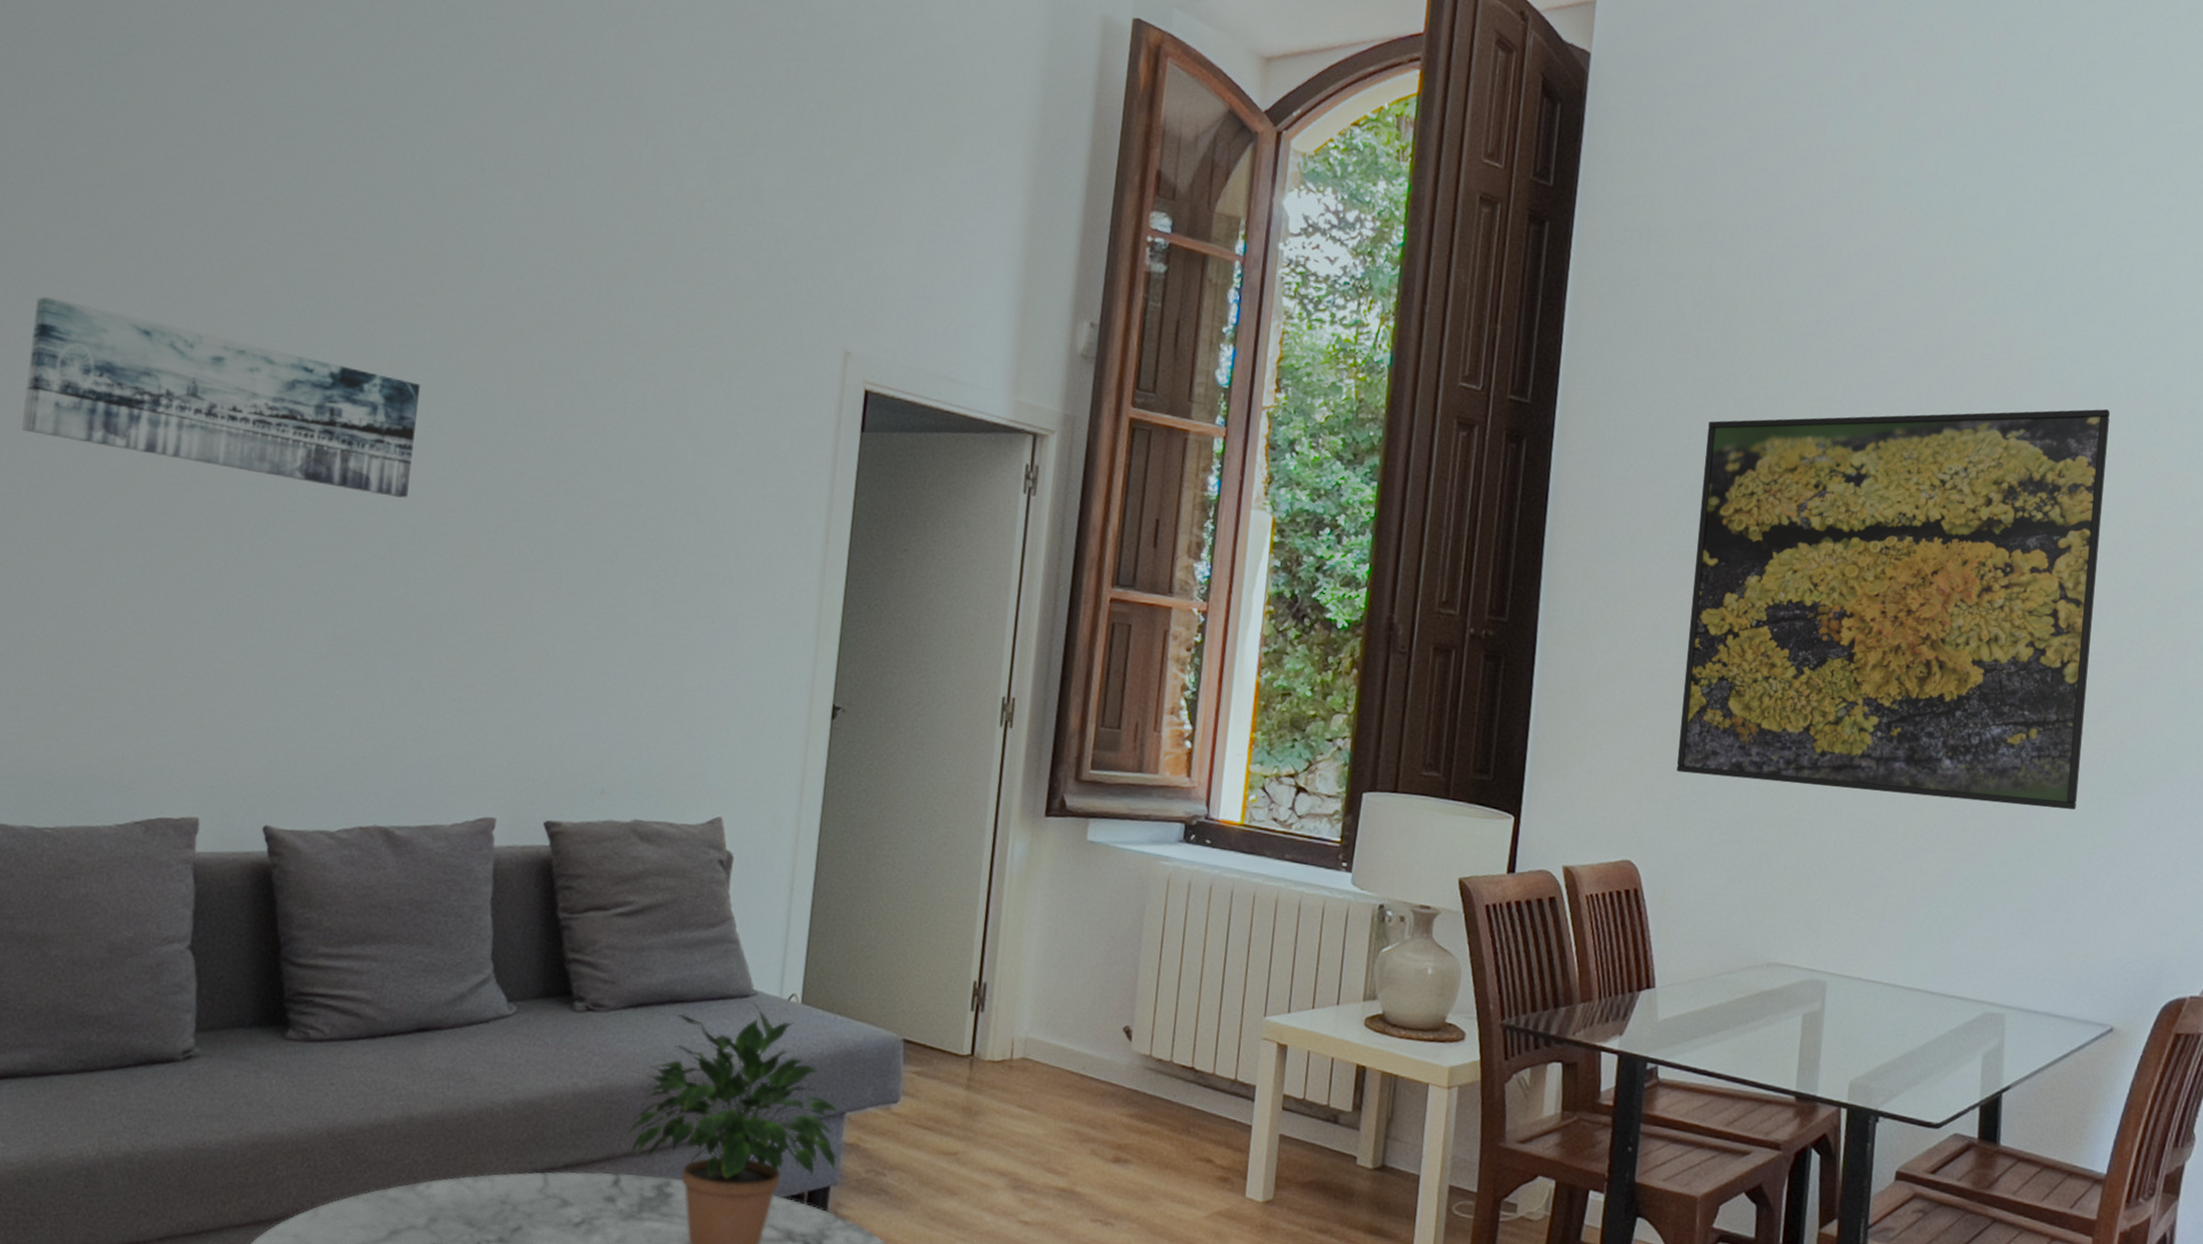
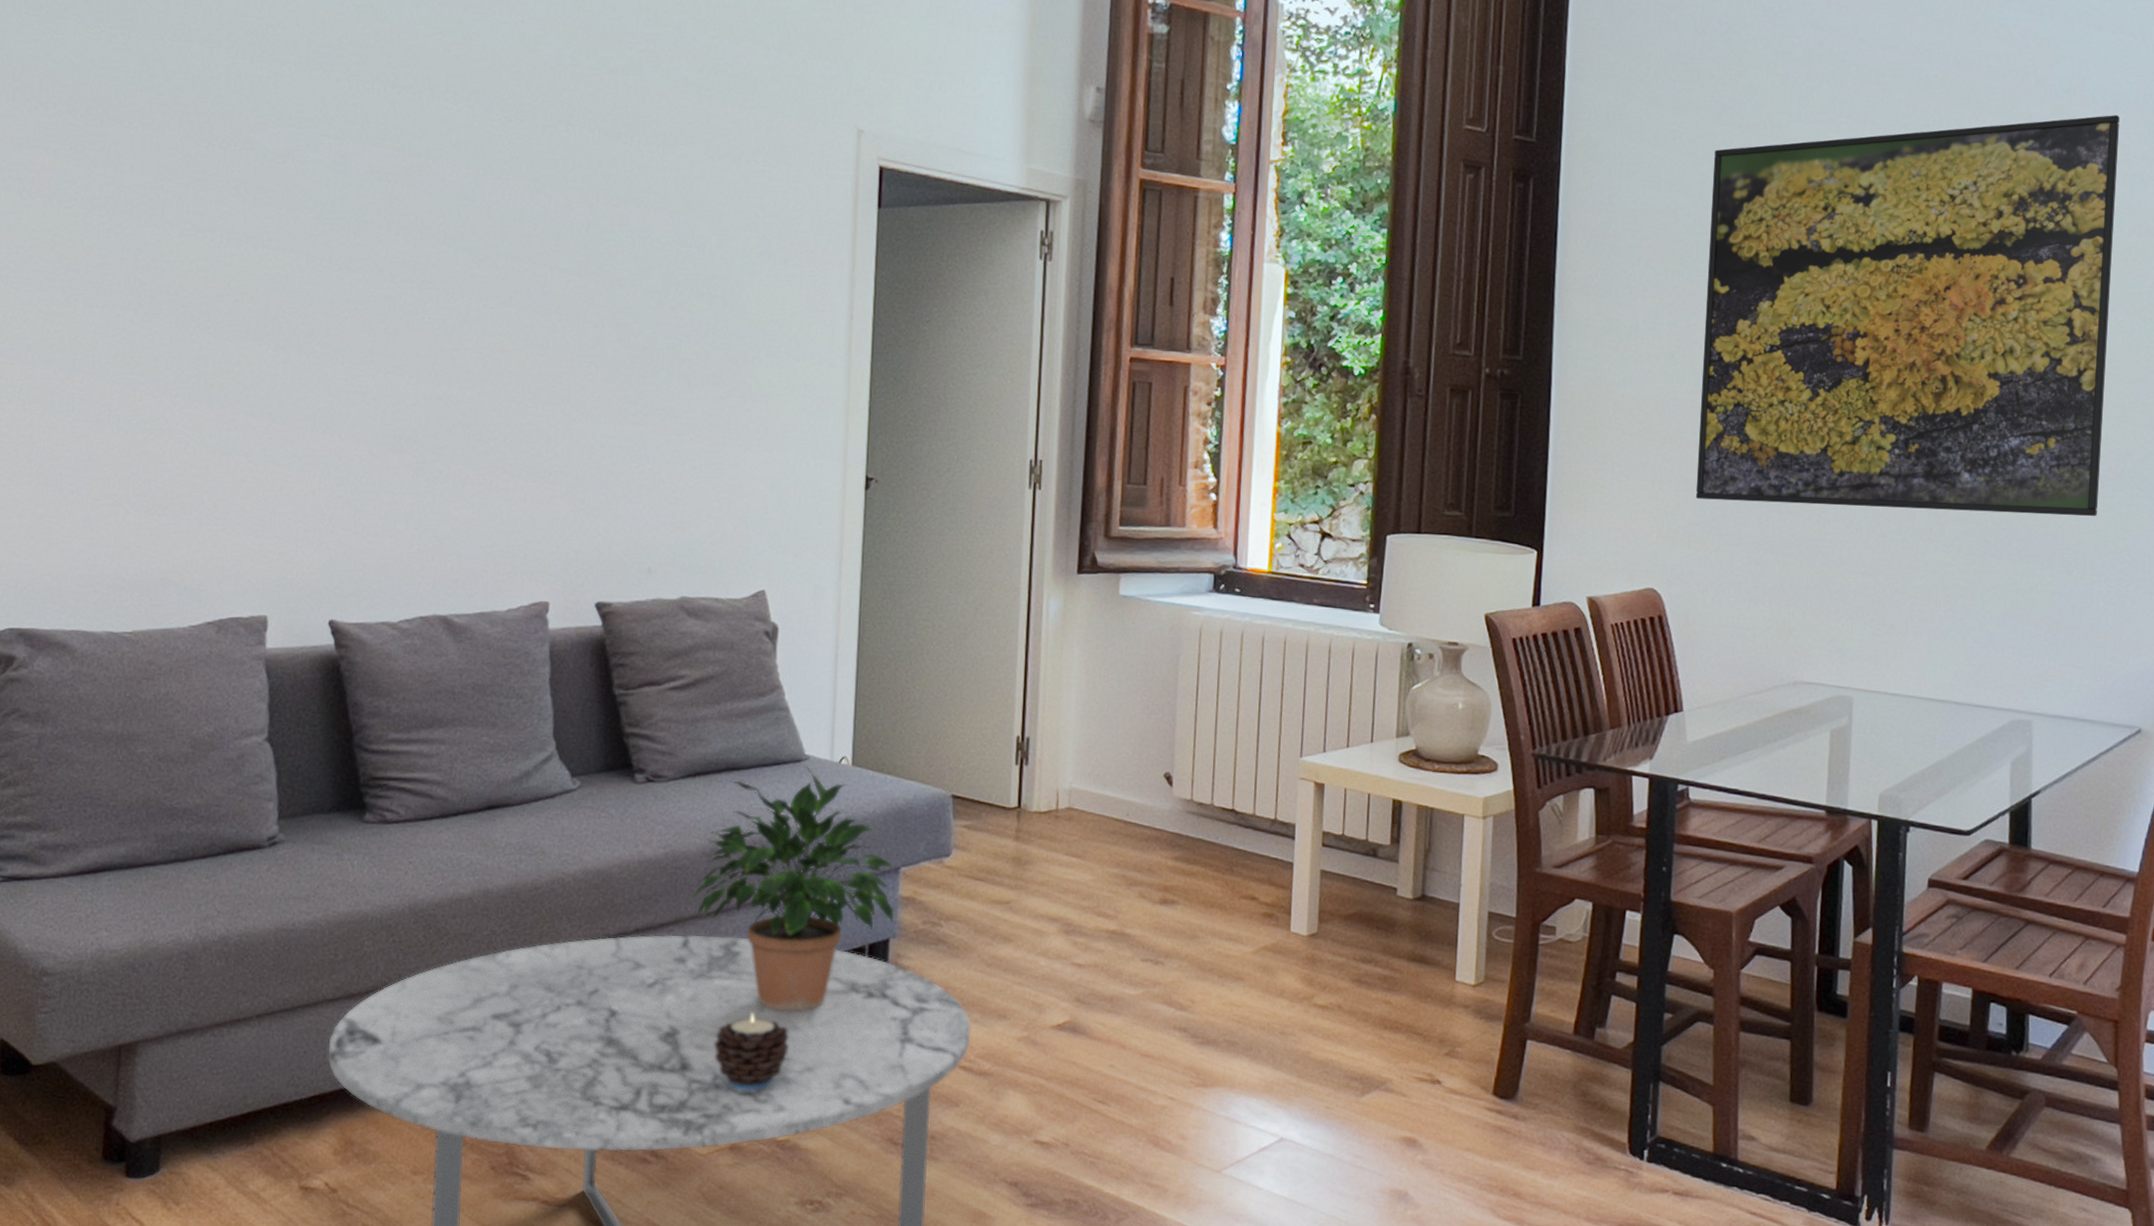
wall art: present [22,296,420,498] -> none [73,121,449,297]

